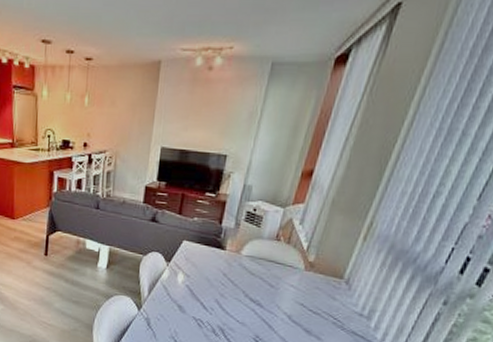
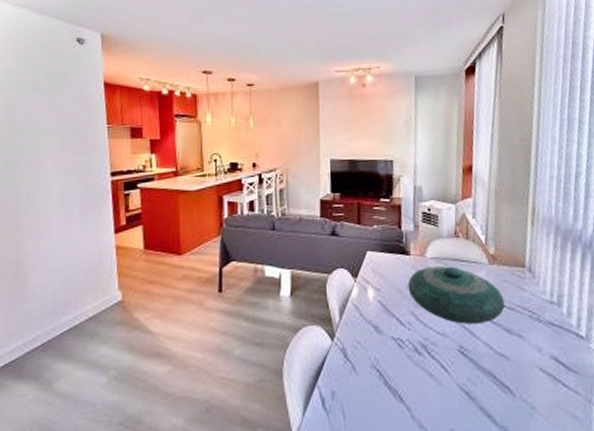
decorative bowl: none [217,263,312,321] -> present [407,266,505,324]

